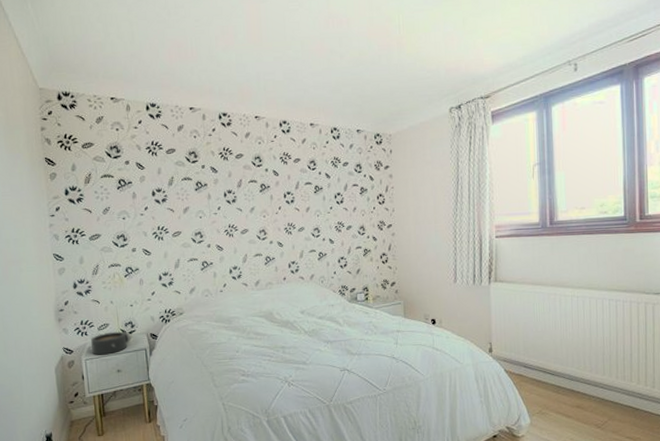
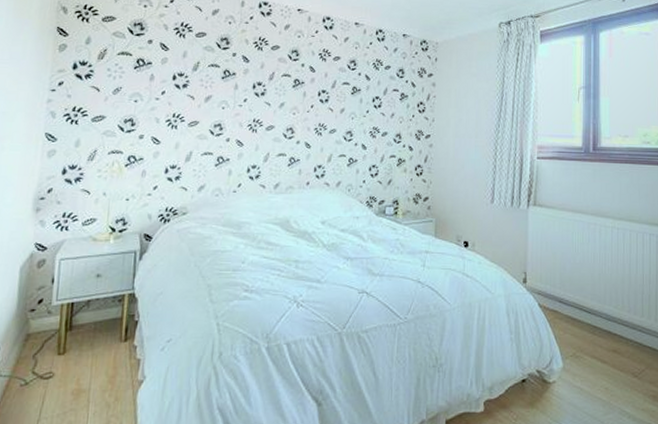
alarm clock: present [86,331,131,355] -> none [63,228,121,256]

